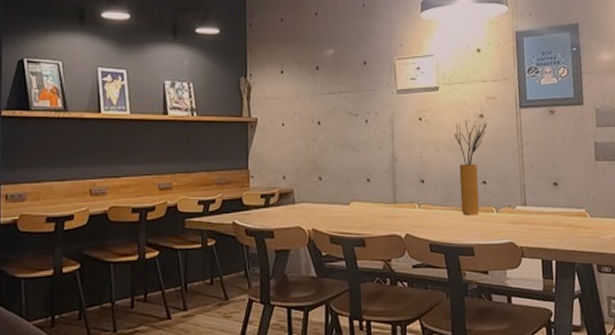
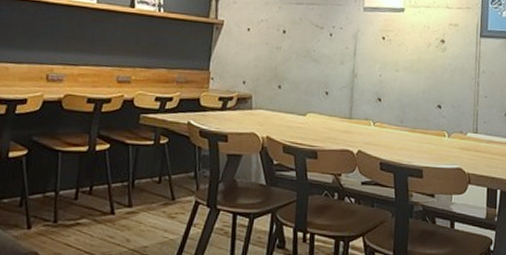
vase: present [454,121,487,216] -> none [414,44,448,138]

